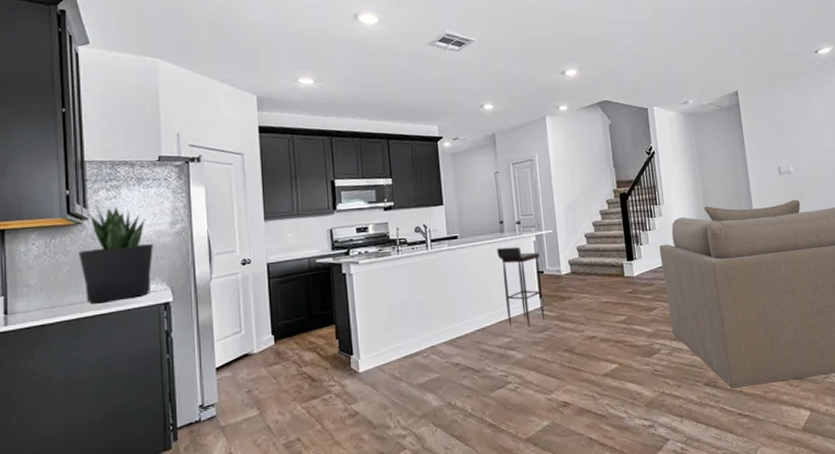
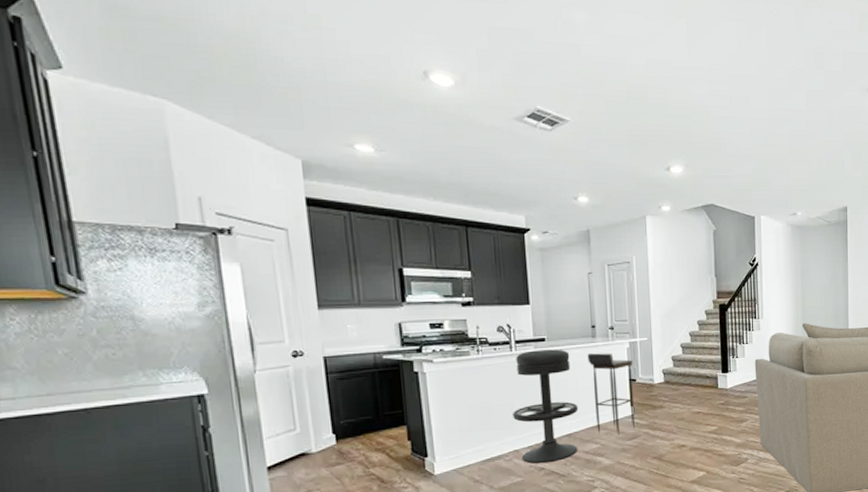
planter: present [78,204,153,304] -> none [76,276,178,393]
bar stool: none [429,245,490,359] -> present [513,349,579,464]

